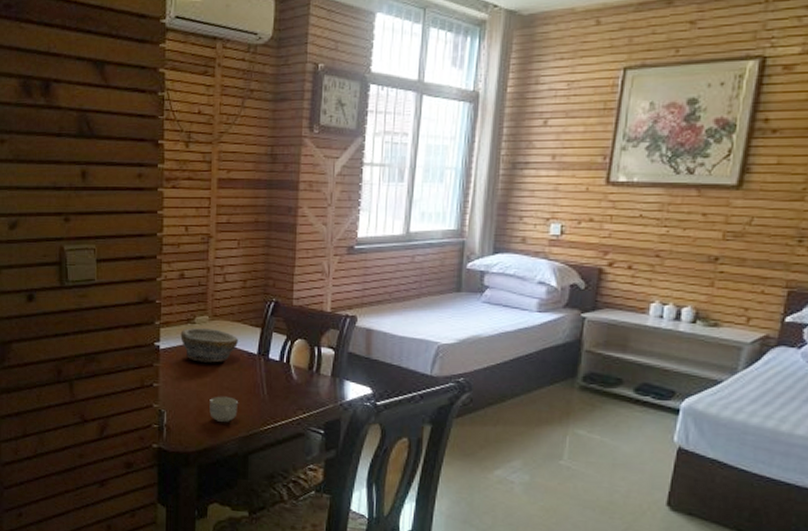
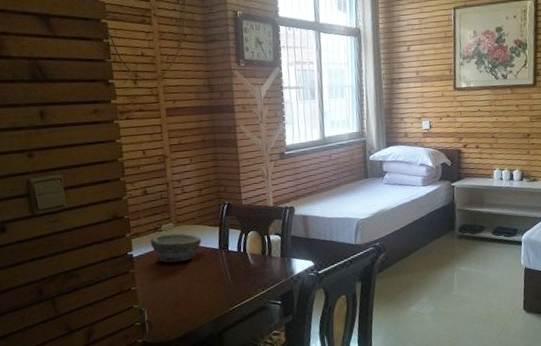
cup: present [209,396,238,423] -> none [183,287,209,311]

